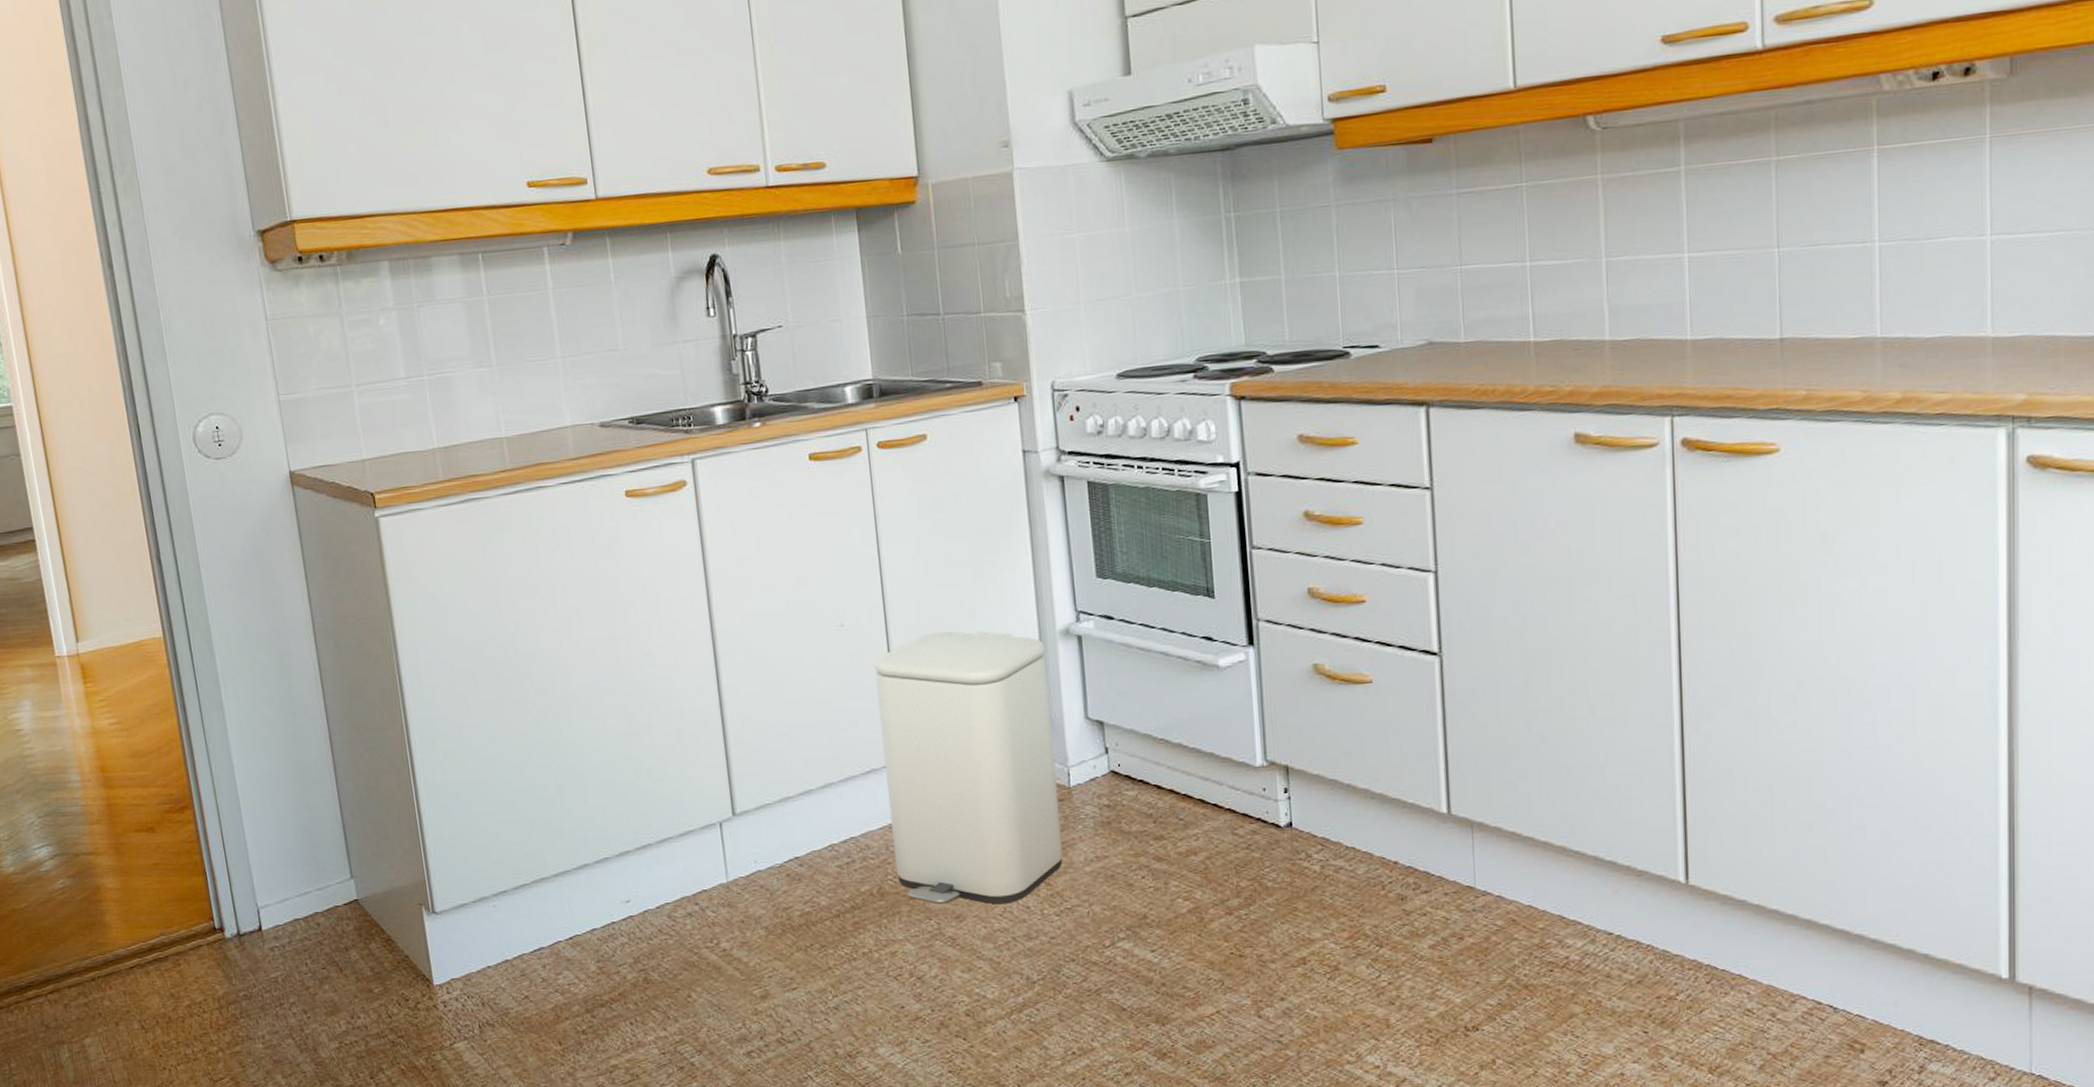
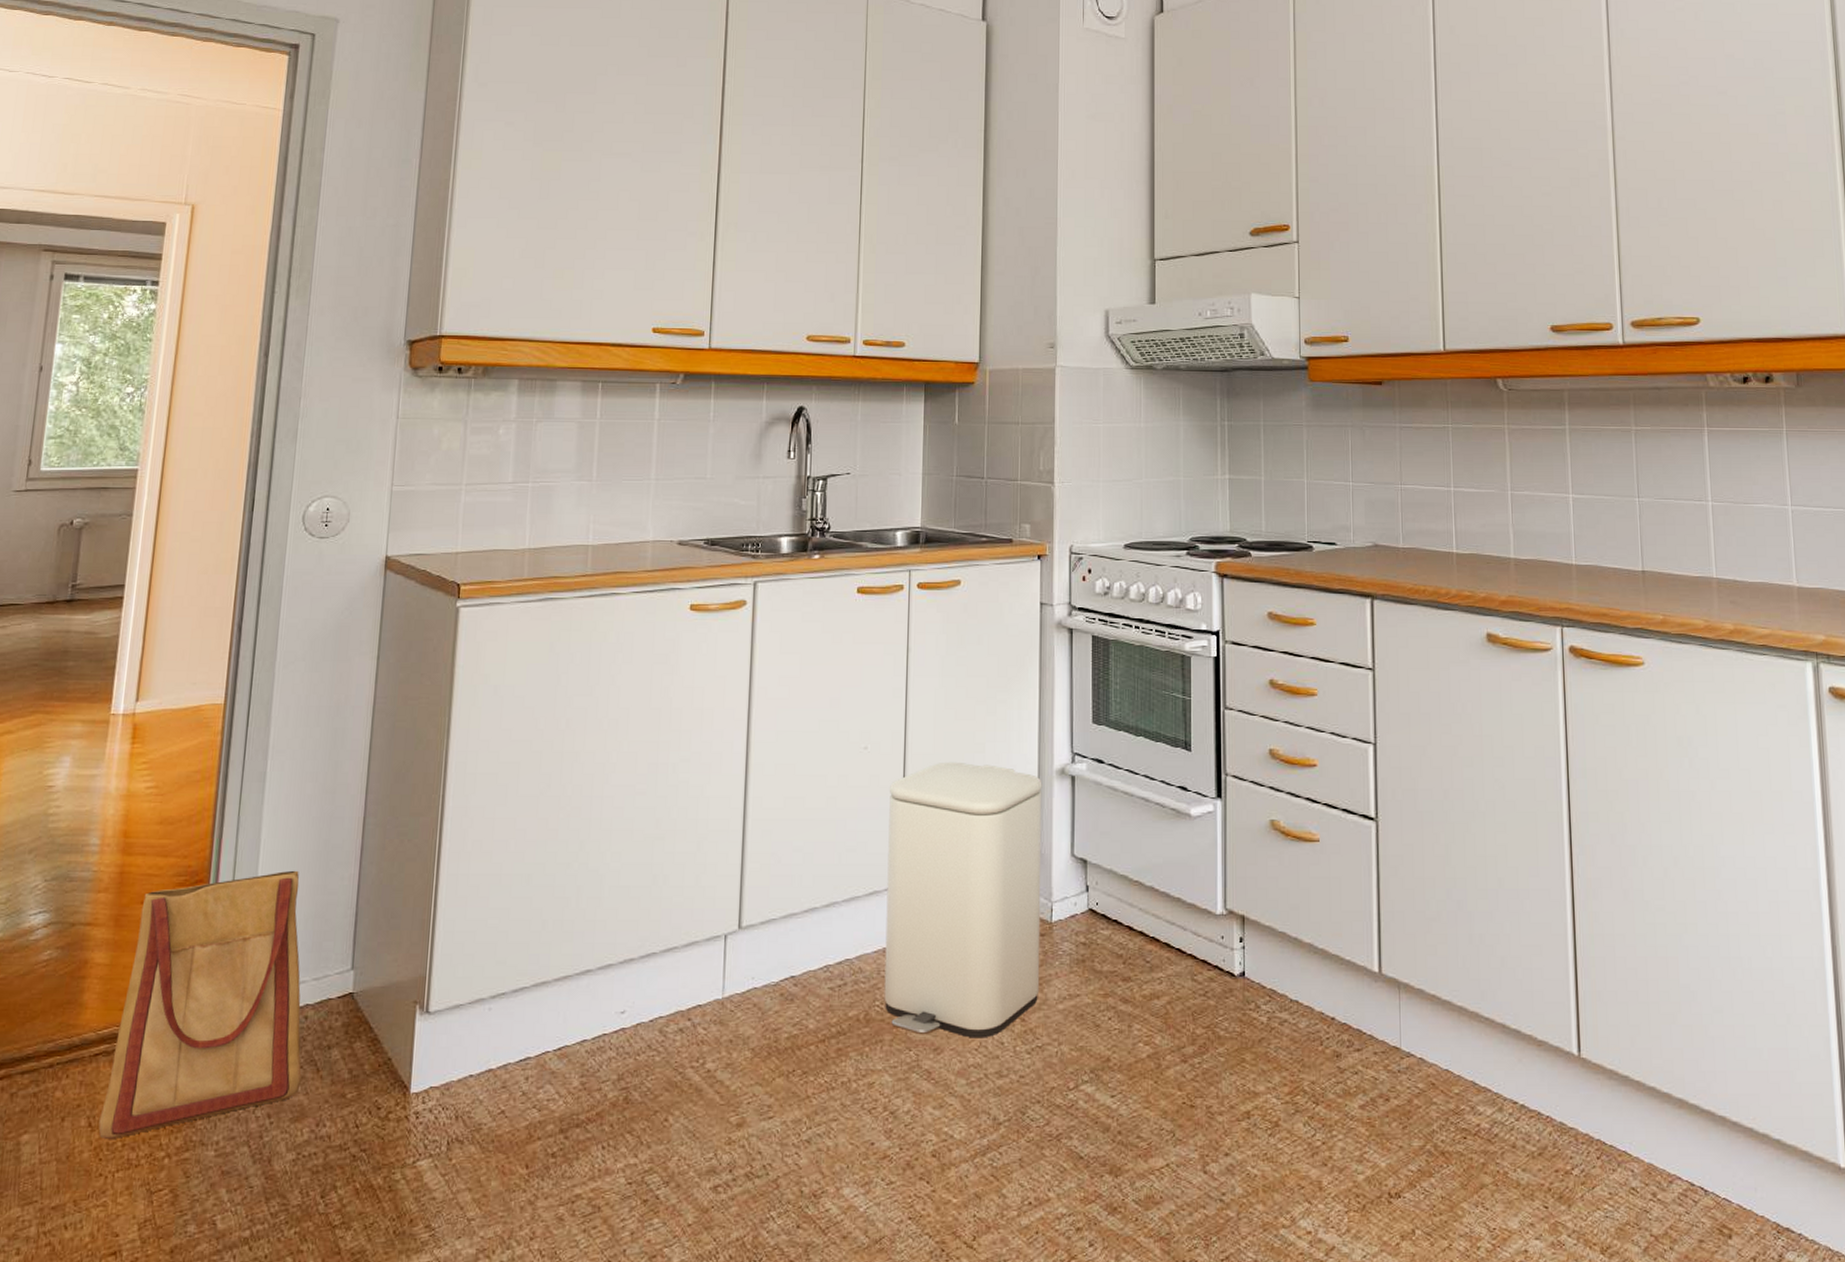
shopping bag: none [136,791,328,1039] -> present [98,870,302,1140]

